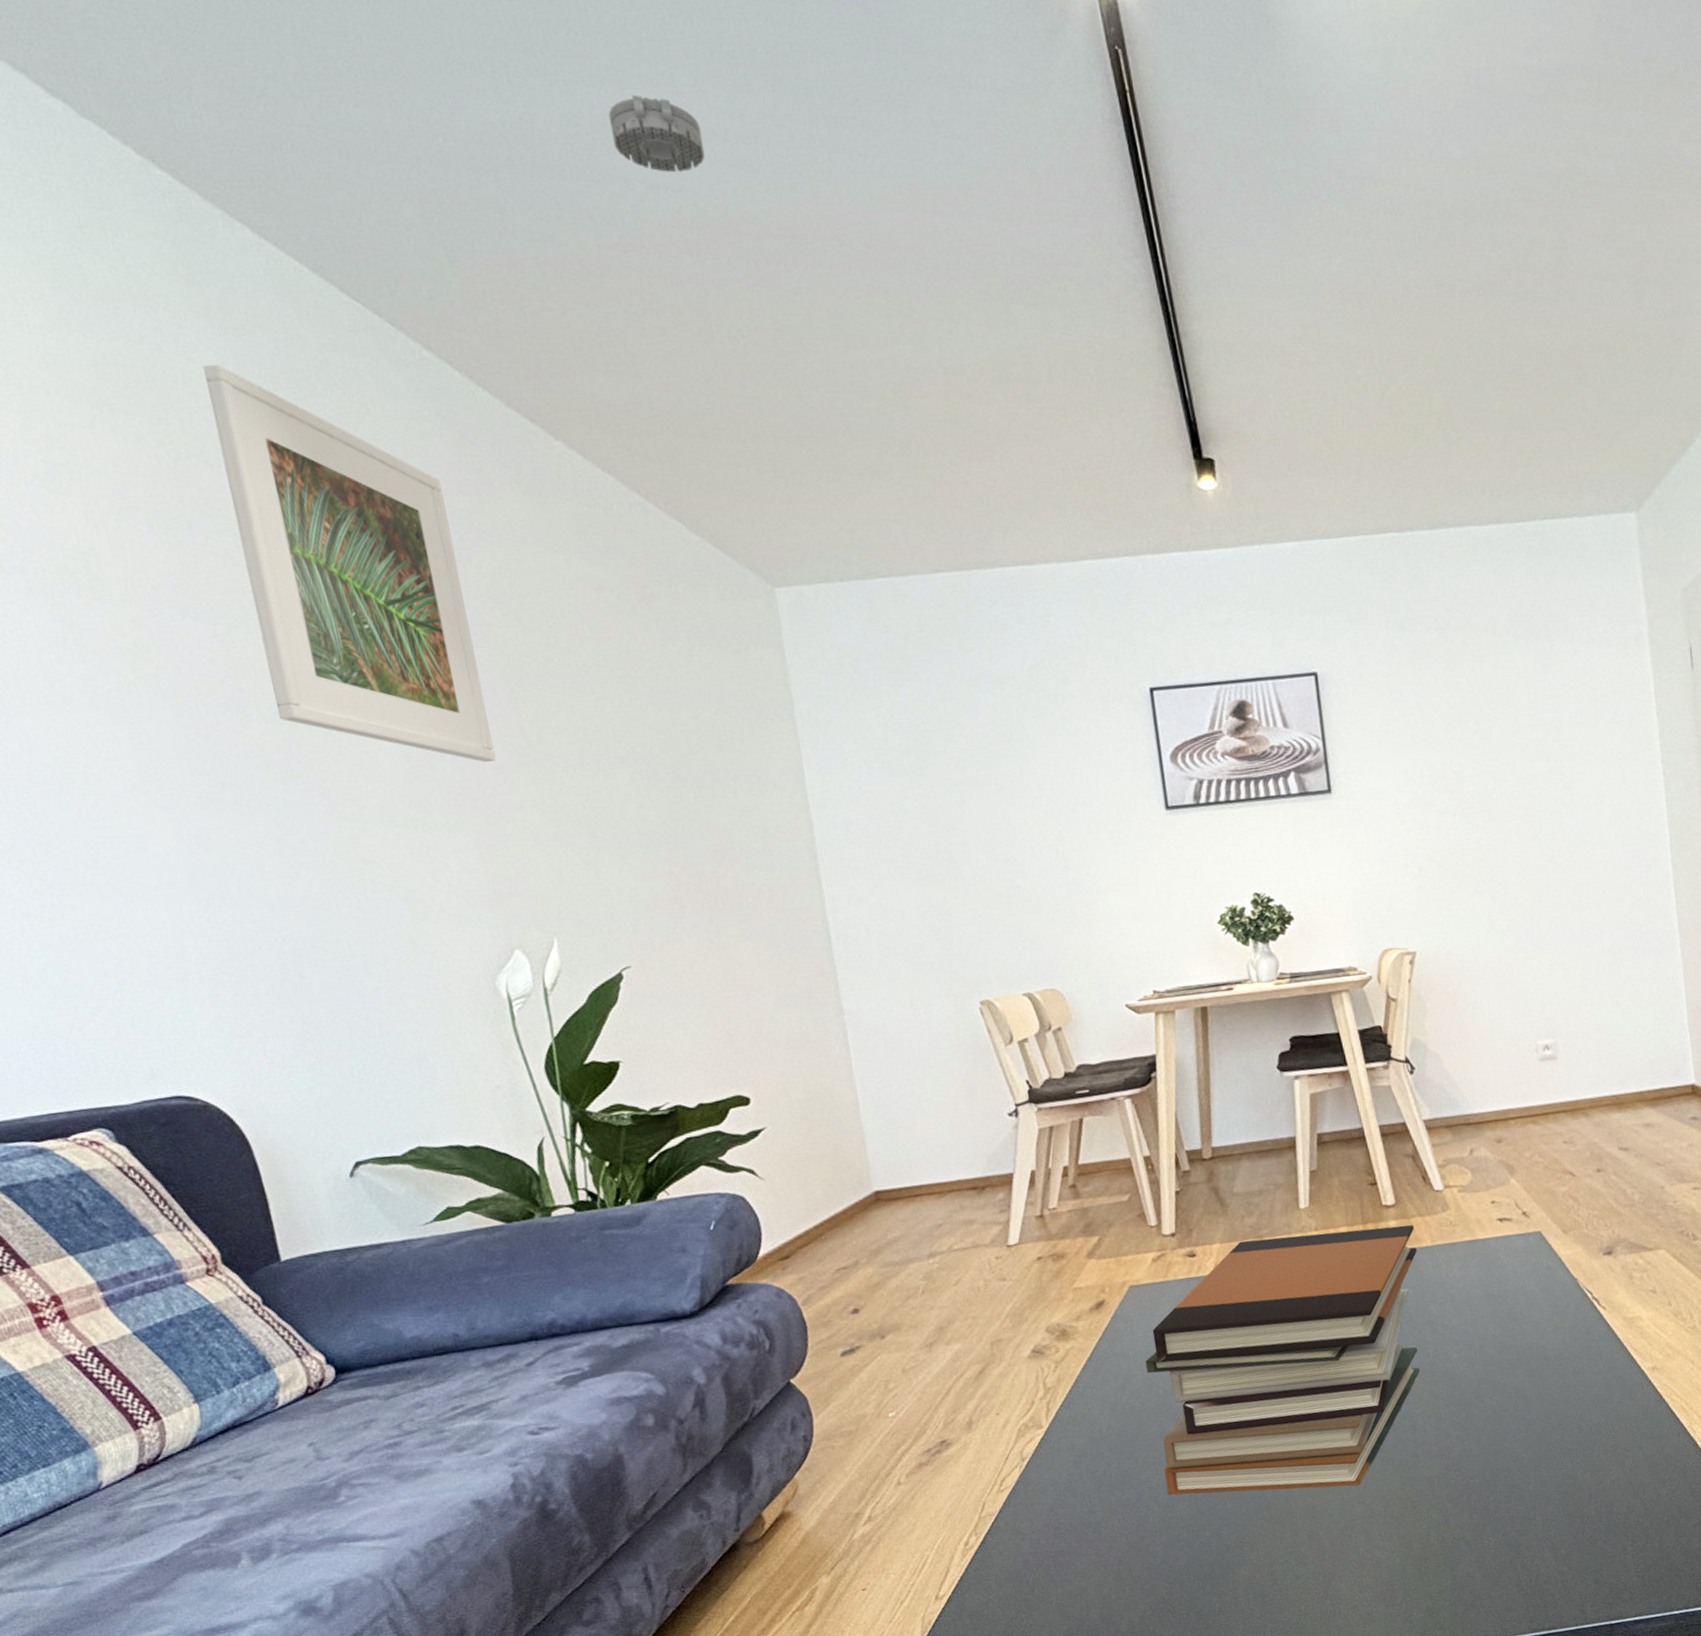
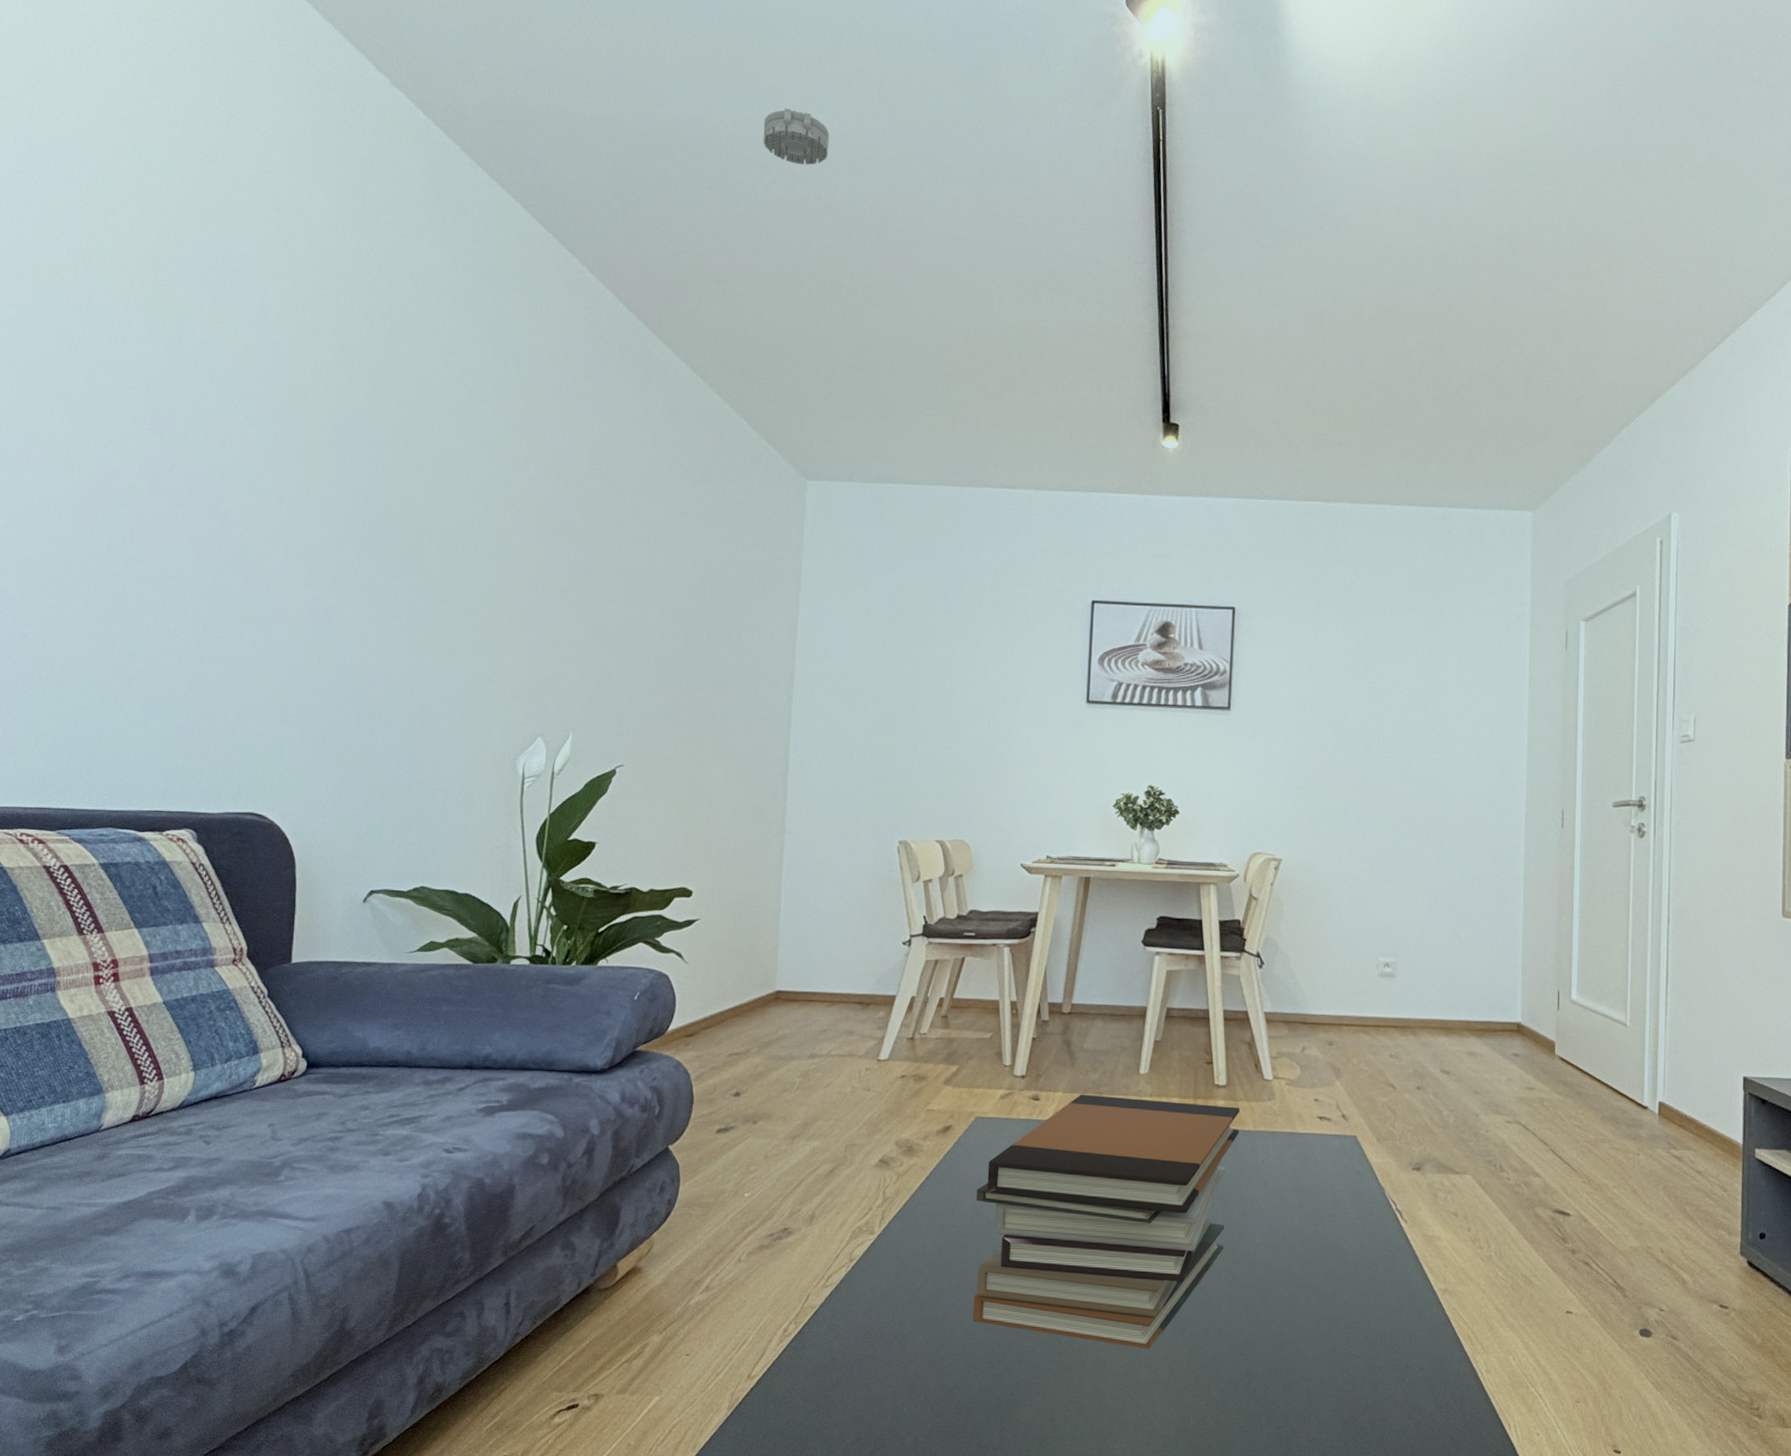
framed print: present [203,364,496,762] -> none [410,265,576,585]

